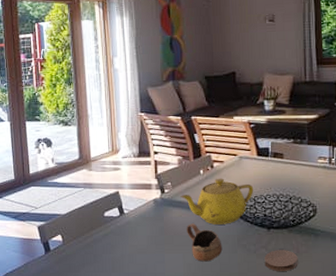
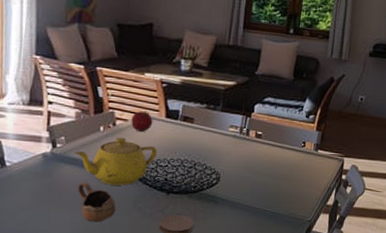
fruit: none [227,151,246,171] -> present [131,111,153,132]

